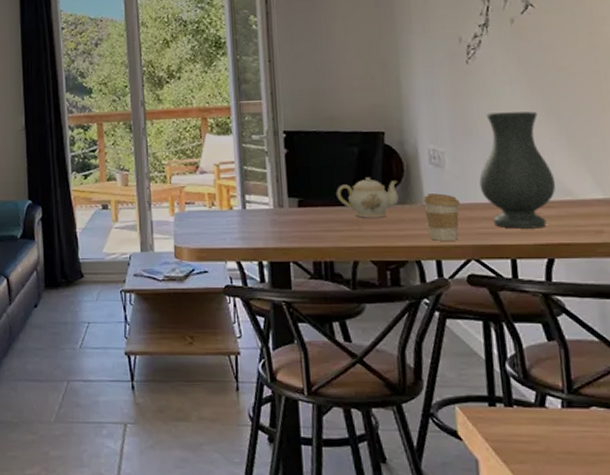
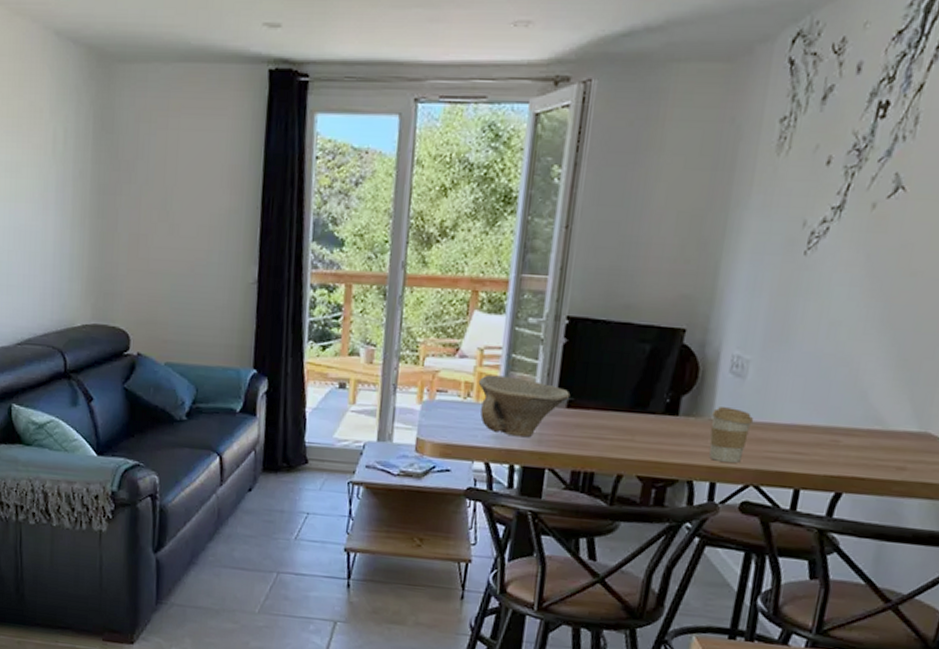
bowl: none [219,185,299,236] -> present [478,374,571,438]
teapot: present [336,177,399,218] -> none [614,381,687,429]
vase: present [479,111,556,229] -> none [780,319,872,459]

